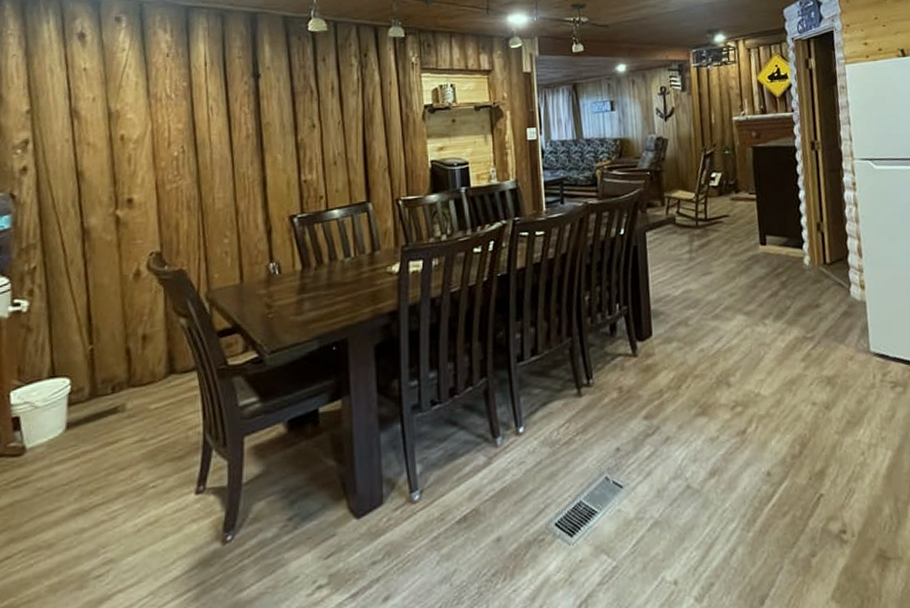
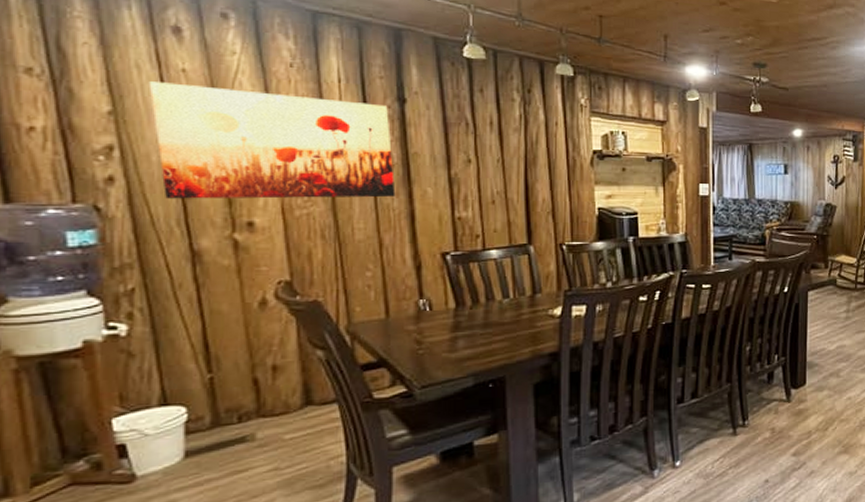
wall art: none [58,81,250,183] -> present [148,81,396,199]

